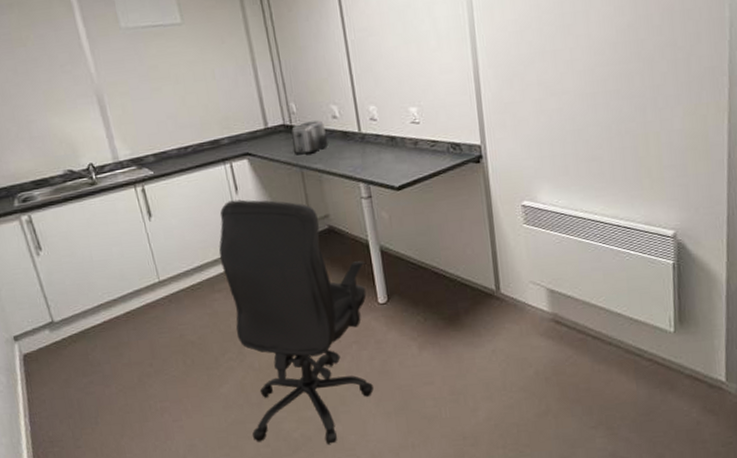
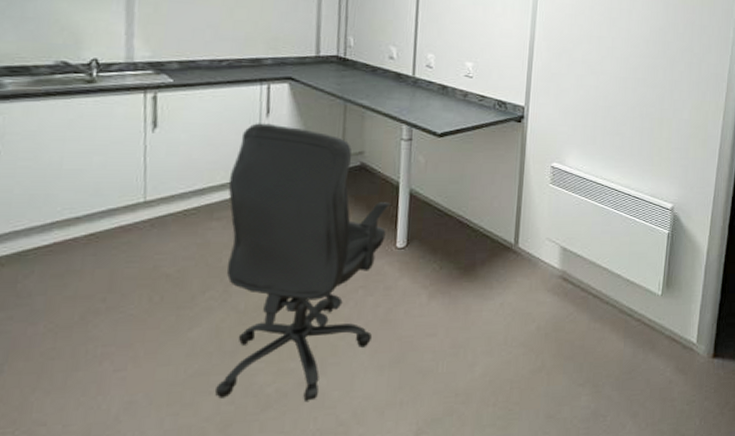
toaster: present [291,120,329,155] -> none [340,57,380,90]

